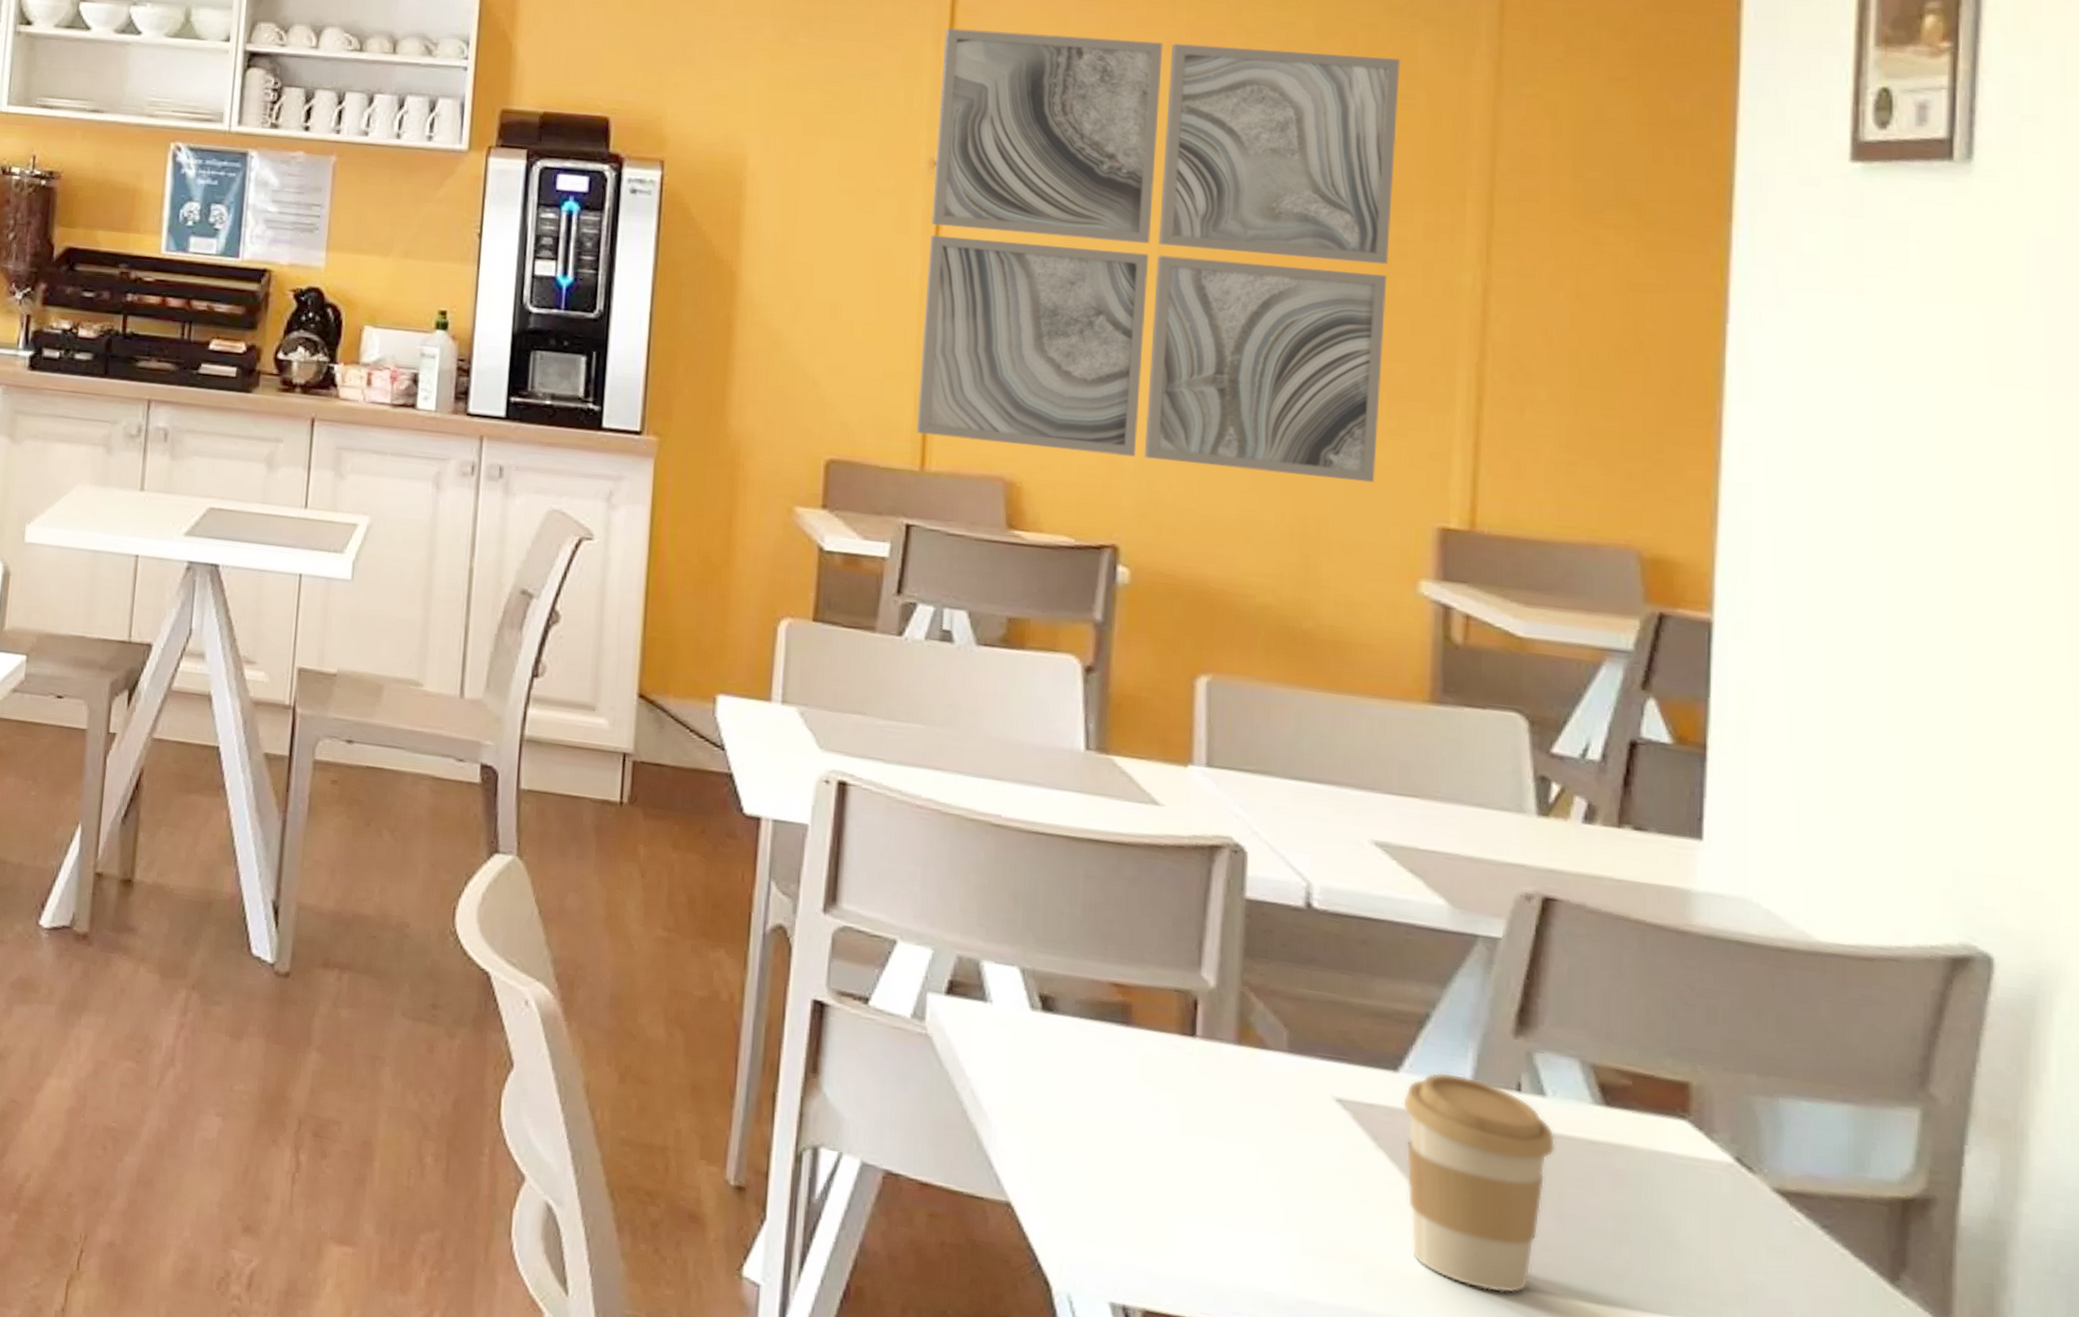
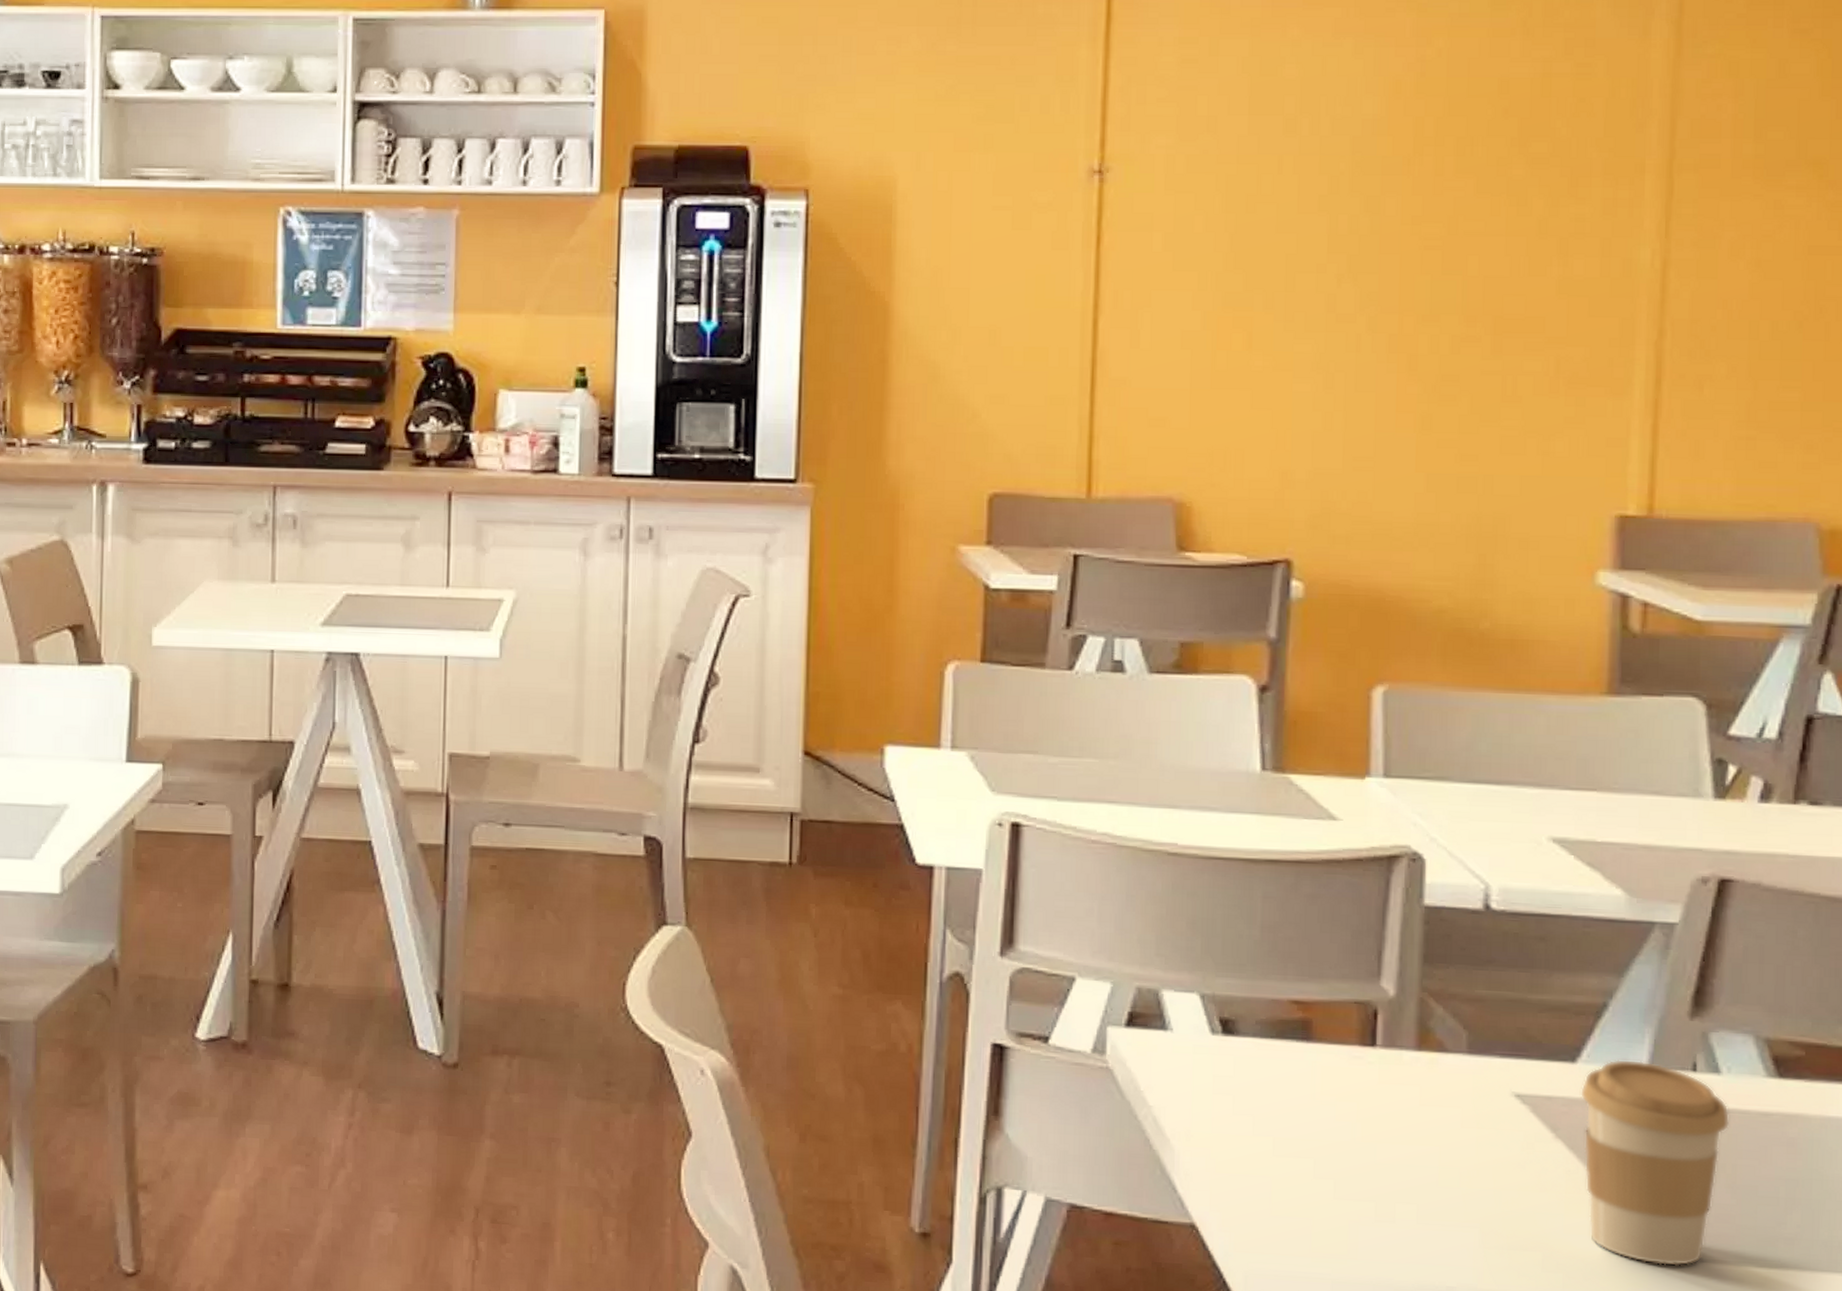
wall art: present [916,28,1401,483] -> none [1081,23,1578,475]

